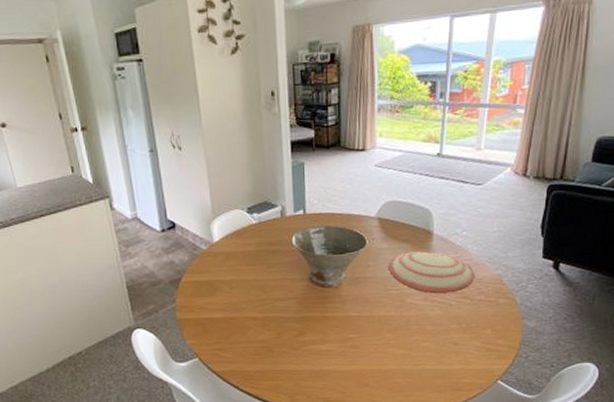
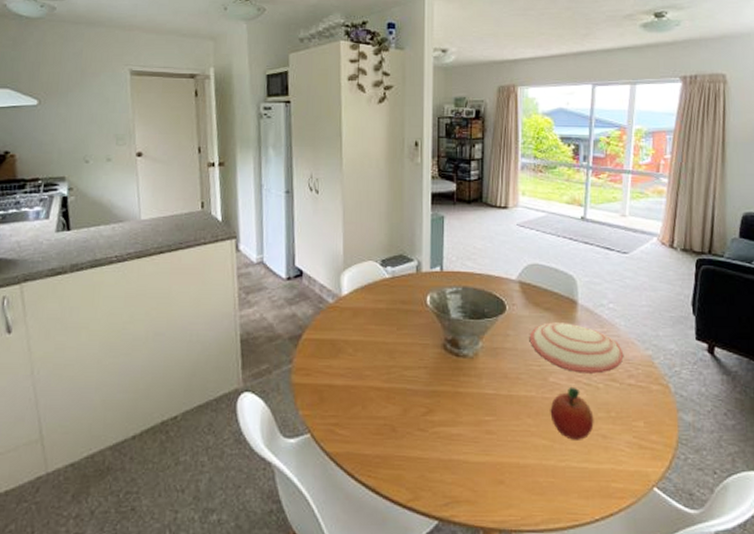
fruit: none [407,305,447,348] -> present [550,386,594,440]

